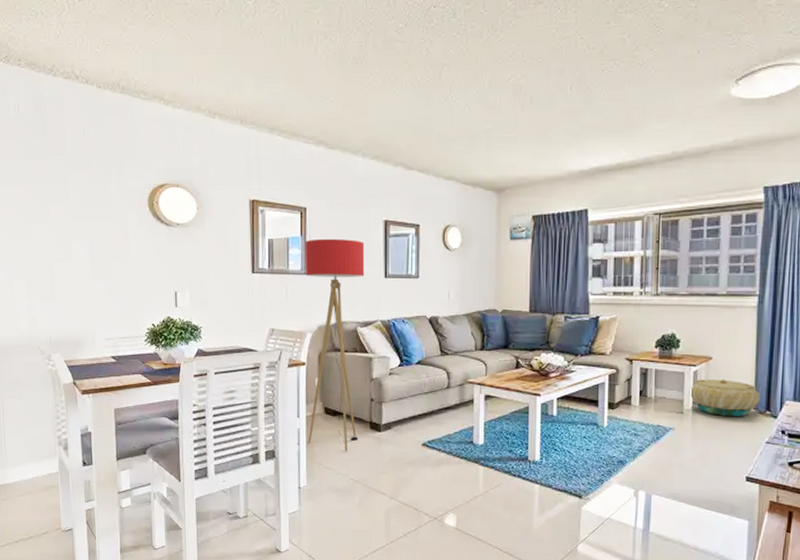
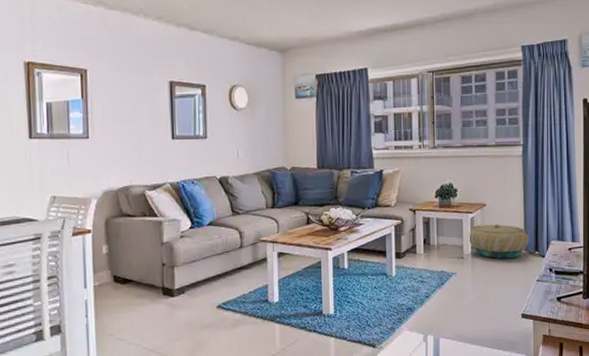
floor lamp: present [305,238,365,452] -> none [86,100,151,320]

